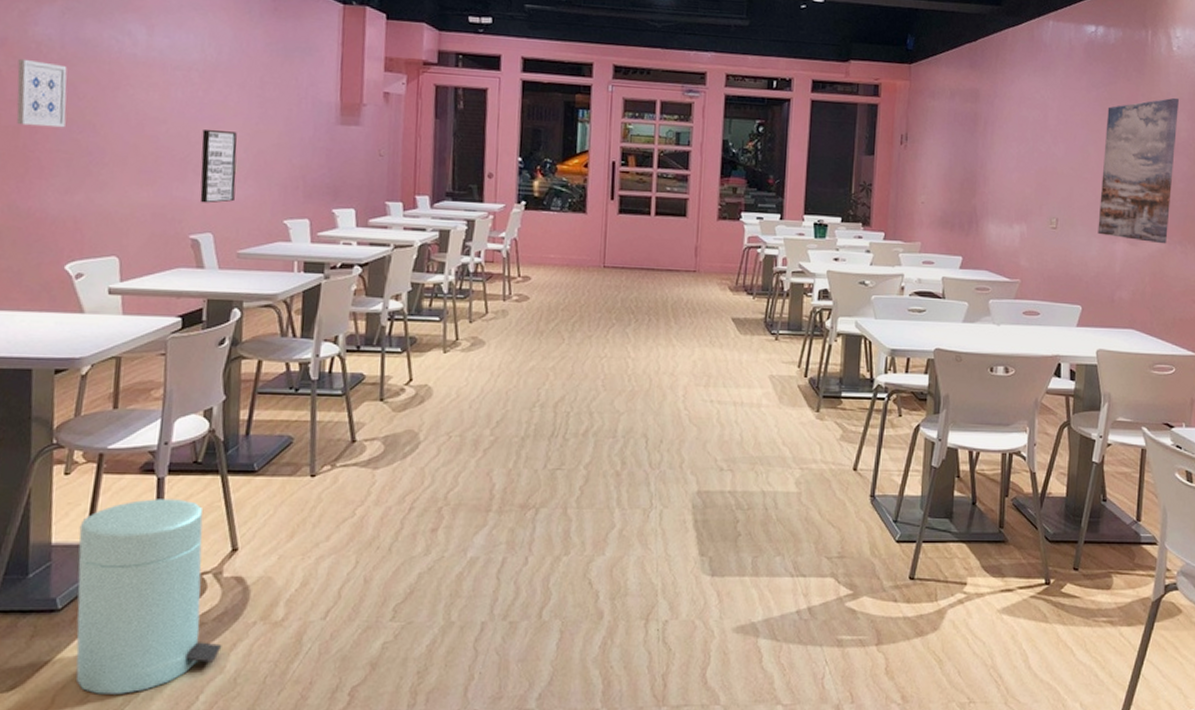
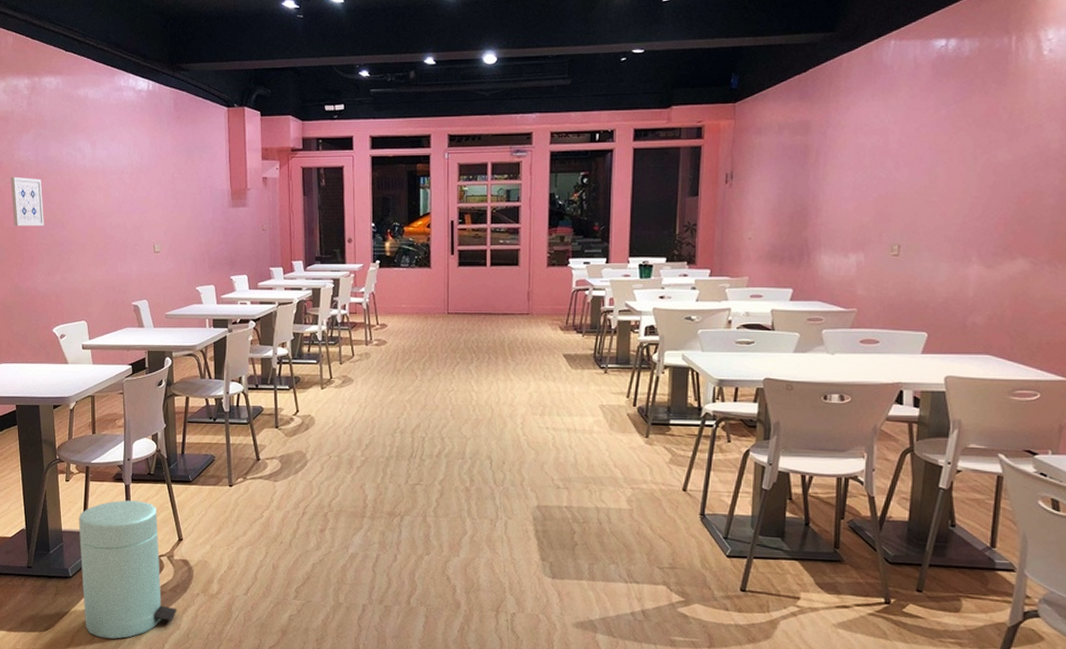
wall art: present [200,130,237,204] -> none [135,220,160,277]
wall art: present [1098,97,1179,244] -> none [947,106,1050,265]

